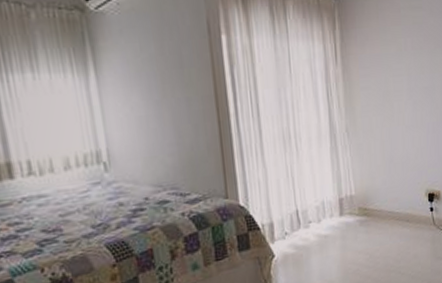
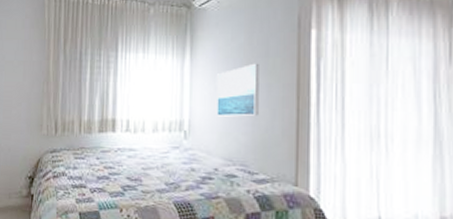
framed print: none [131,75,182,140] -> present [216,63,259,117]

